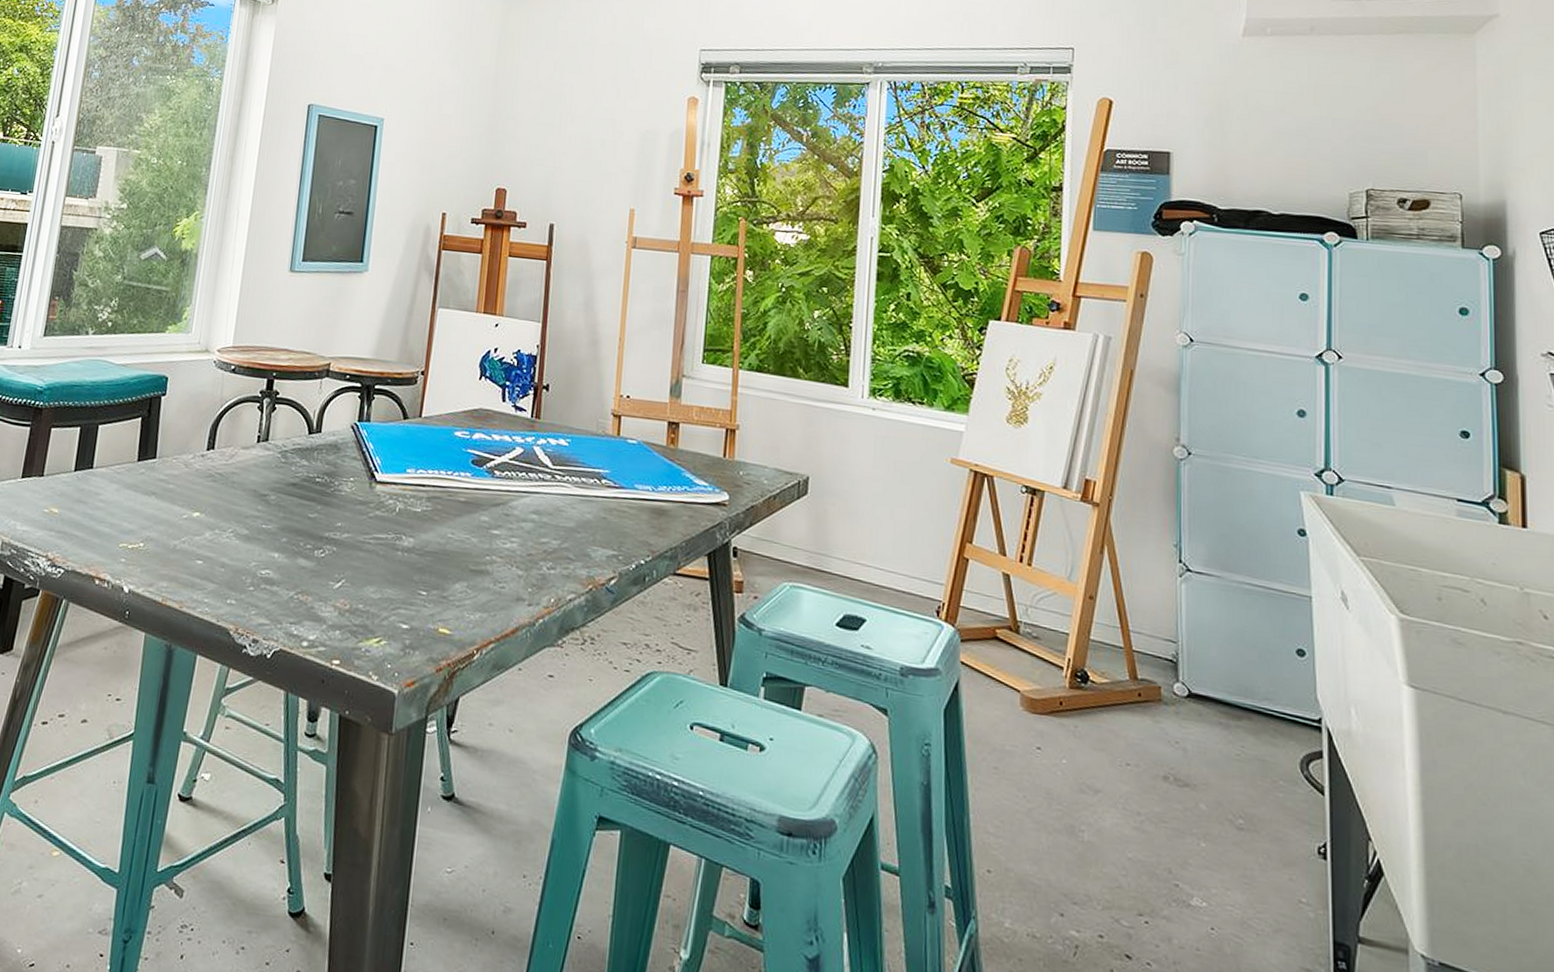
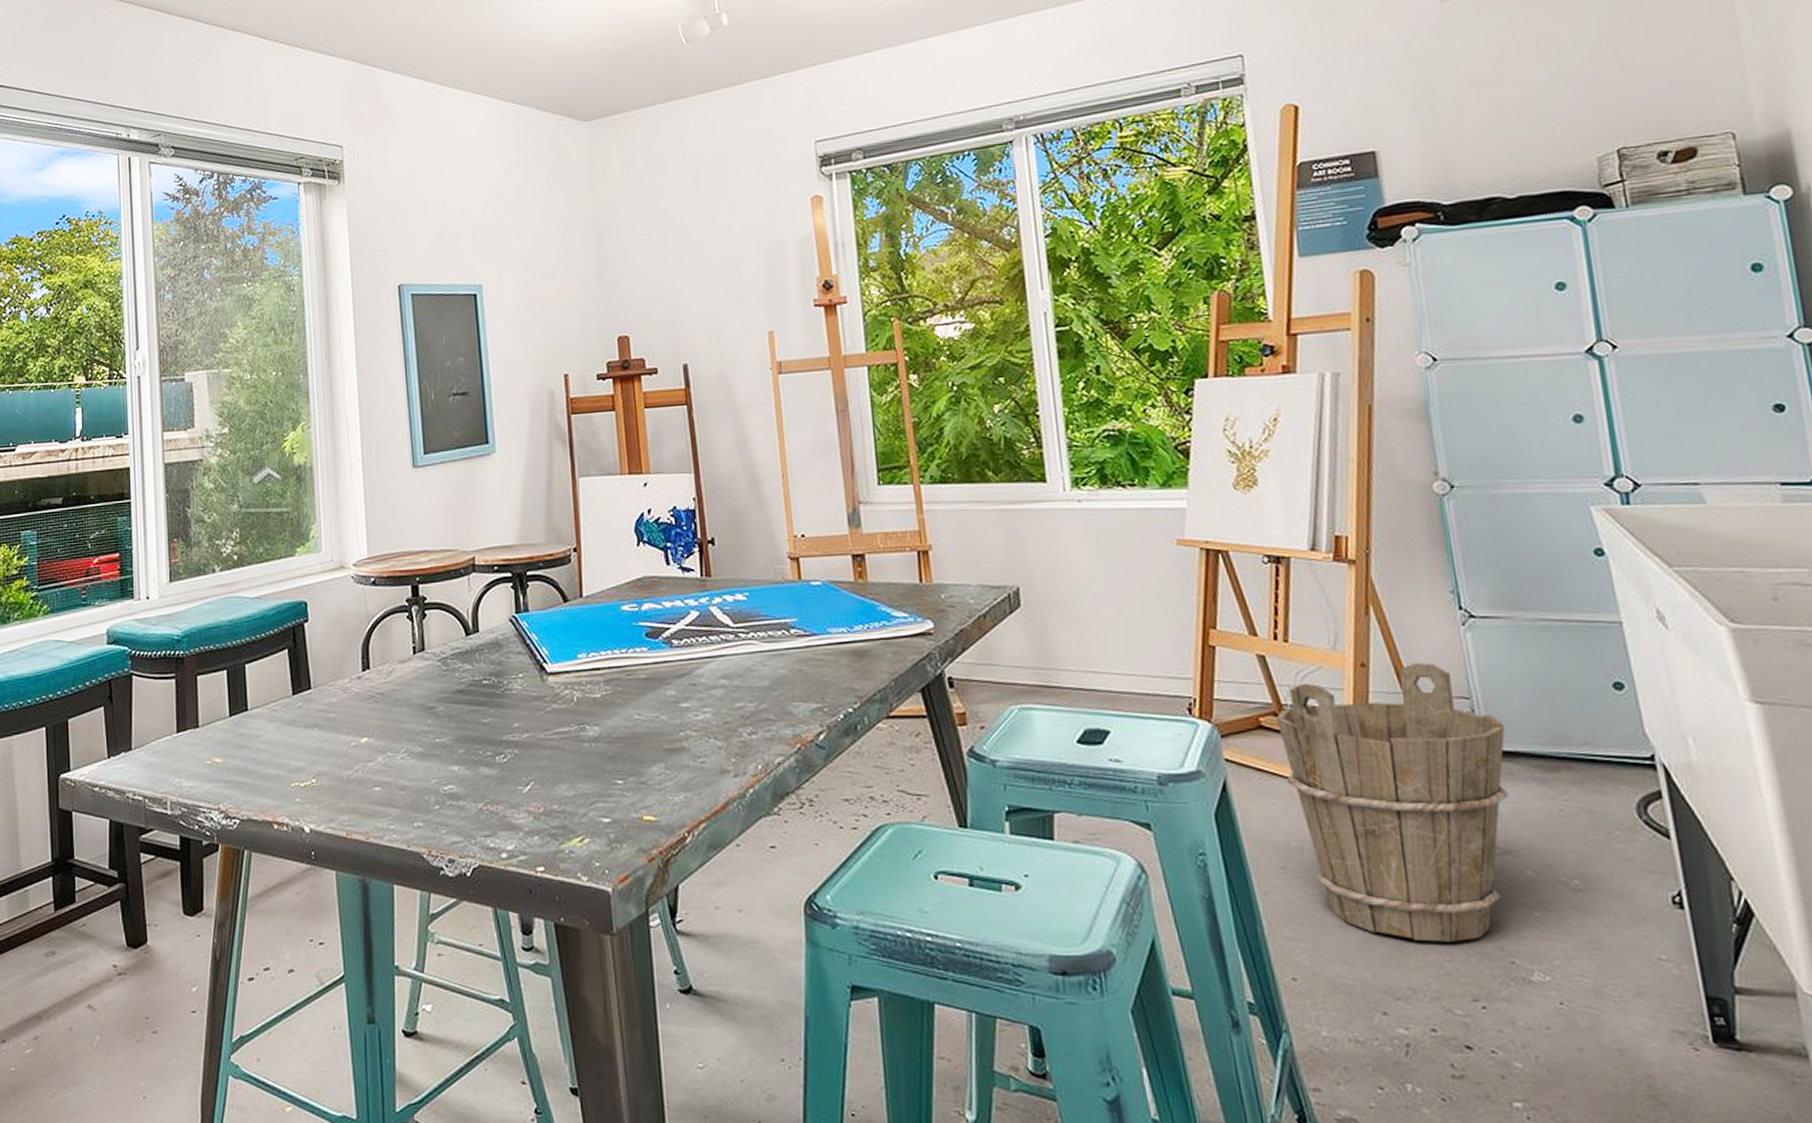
bucket: none [1010,602,1201,860] -> present [1275,662,1508,942]

